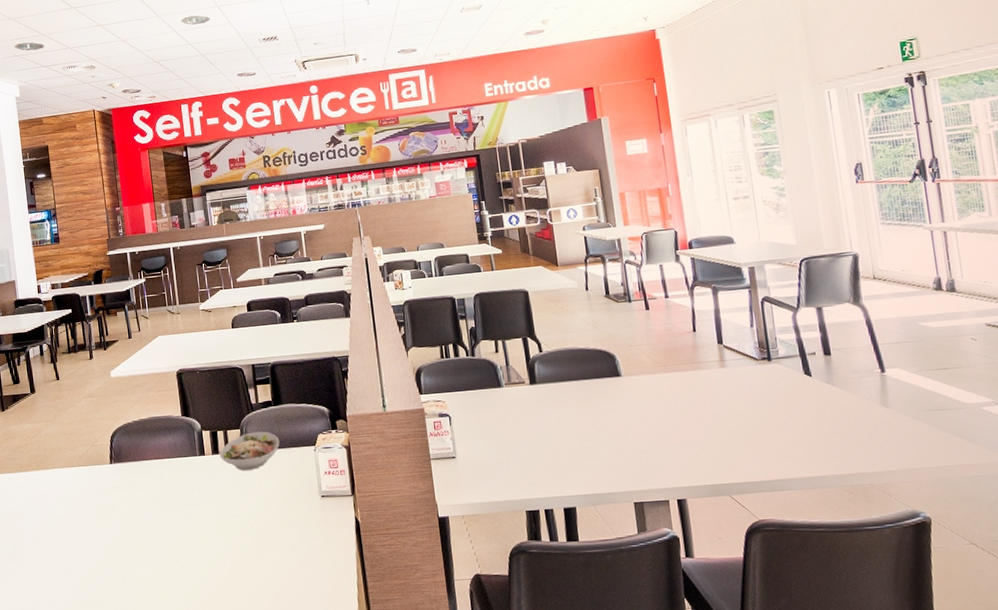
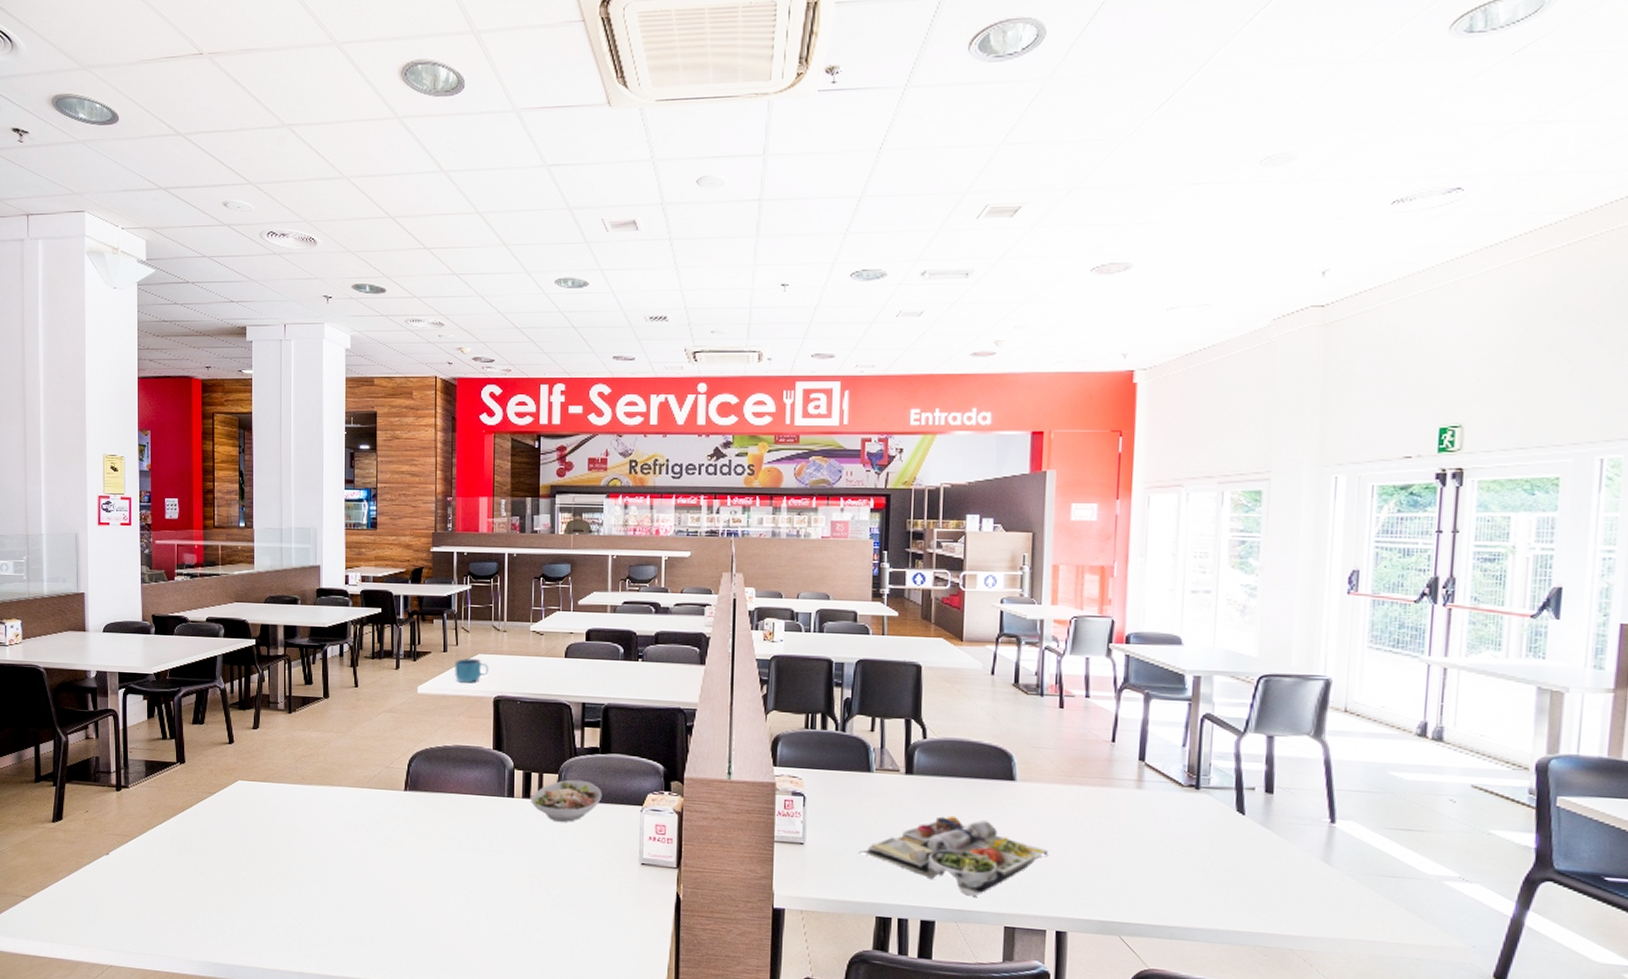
cup: none [139,340,169,363] -> present [455,658,489,683]
food tray: none [502,413,659,481] -> present [859,815,1049,897]

